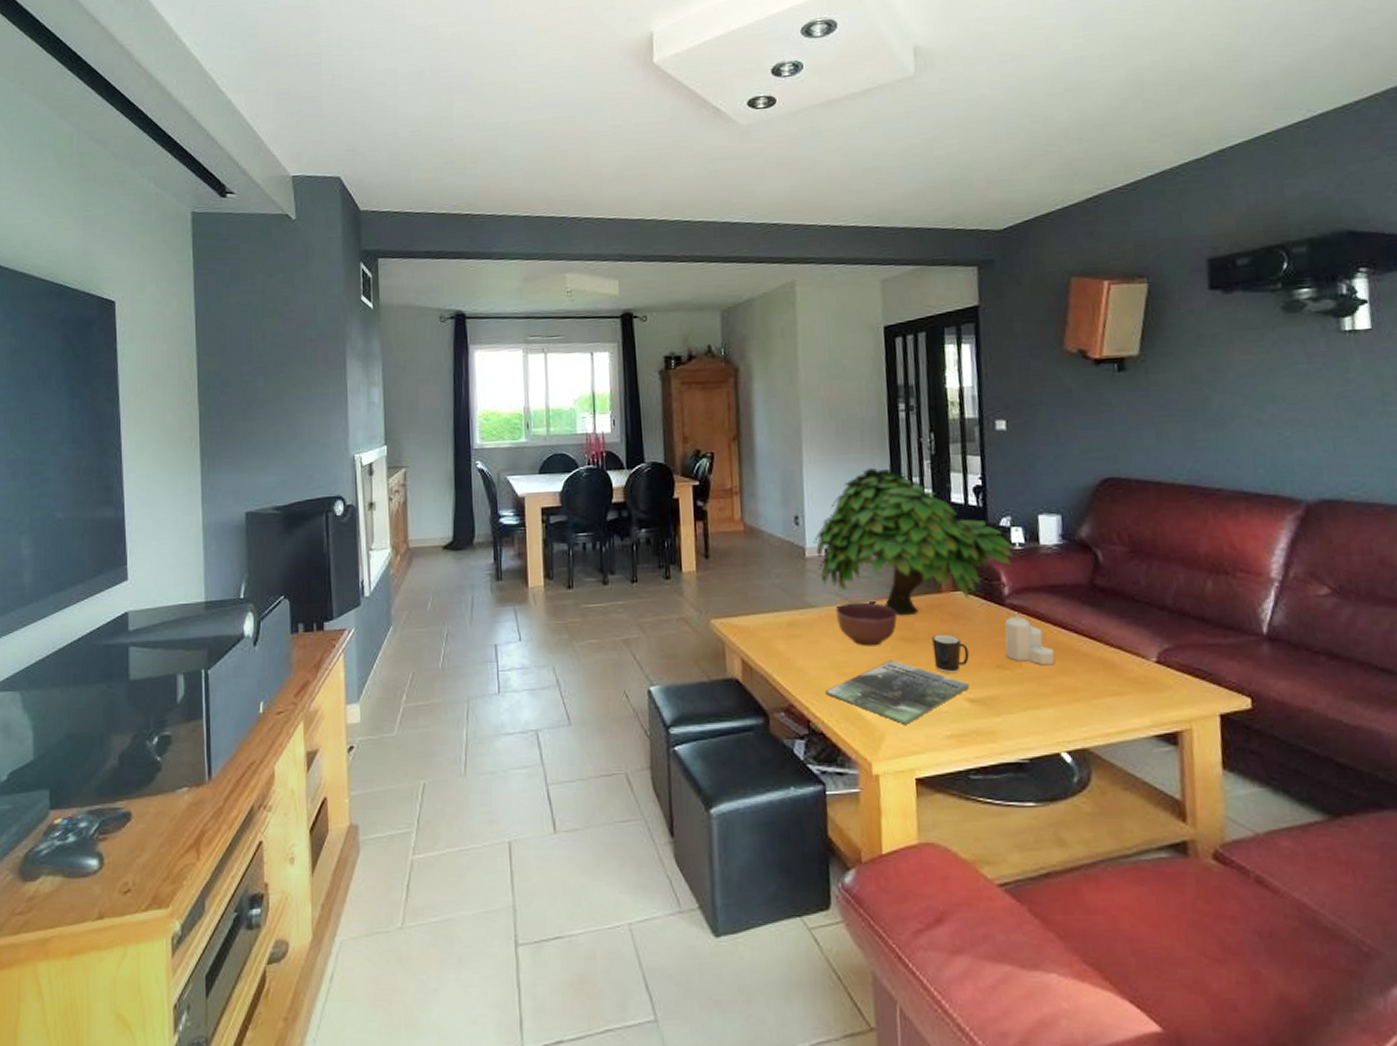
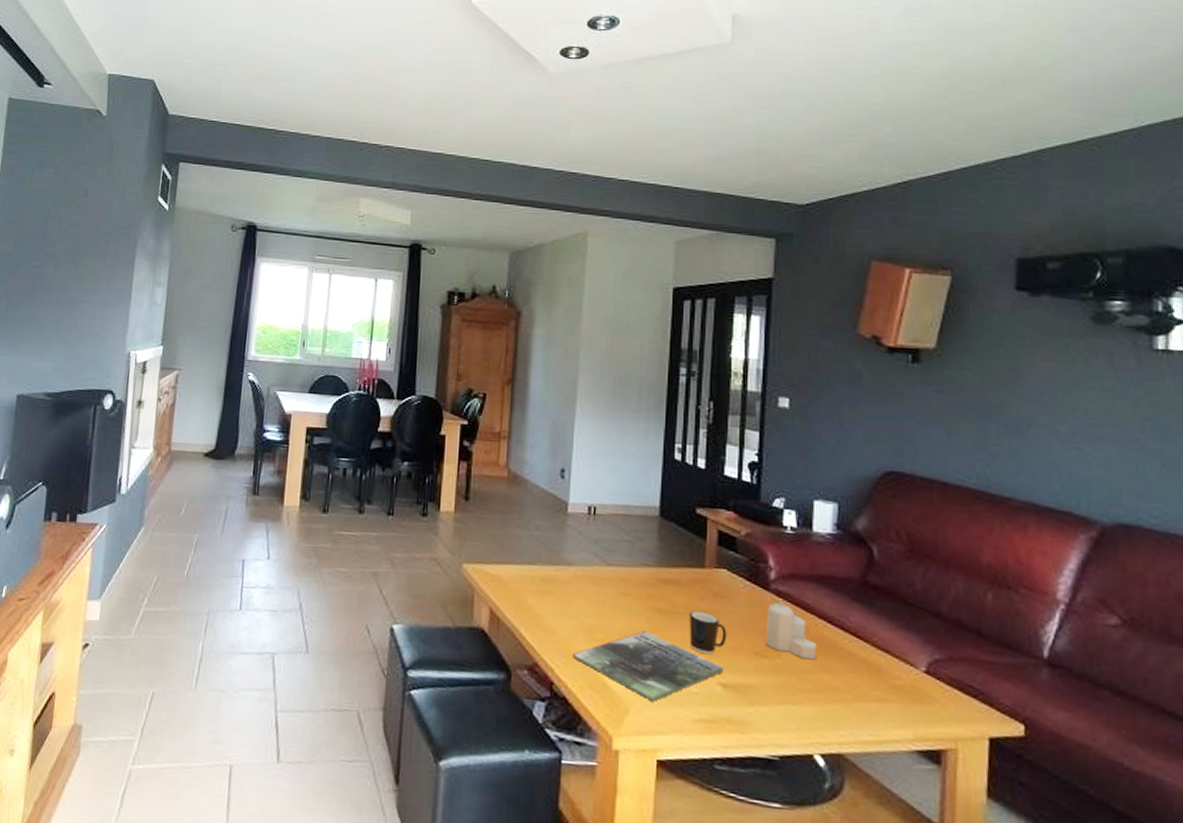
plant: present [813,467,1013,616] -> none [576,429,783,588]
bowl: present [835,602,898,647] -> none [592,565,656,615]

